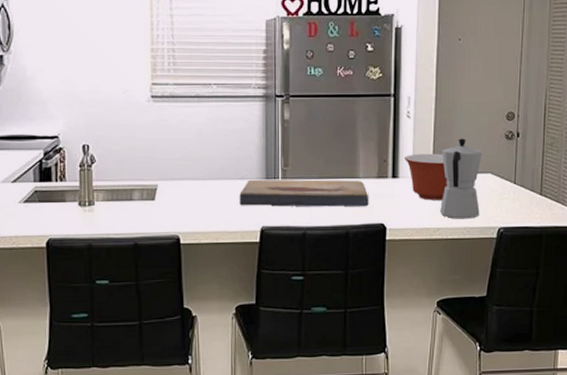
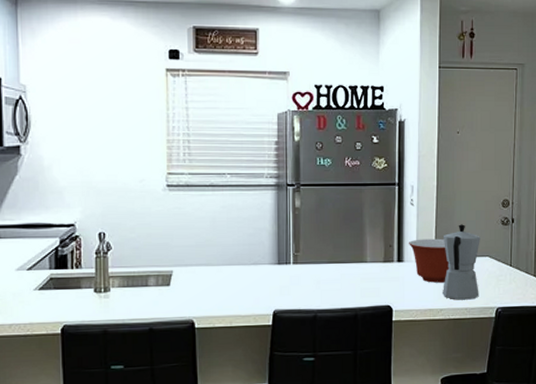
fish fossil: present [239,179,369,207] -> none [252,264,376,291]

